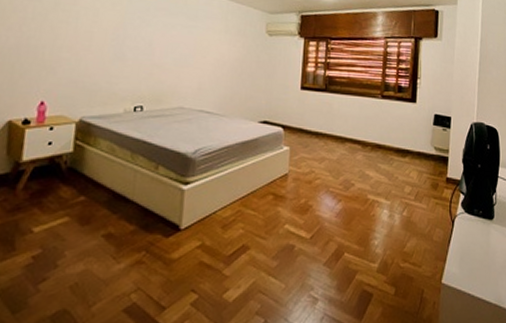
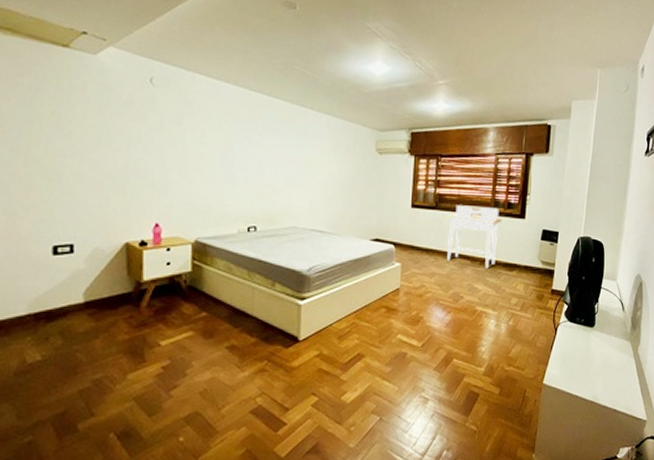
desk: none [336,88,392,154] -> present [446,205,502,269]

